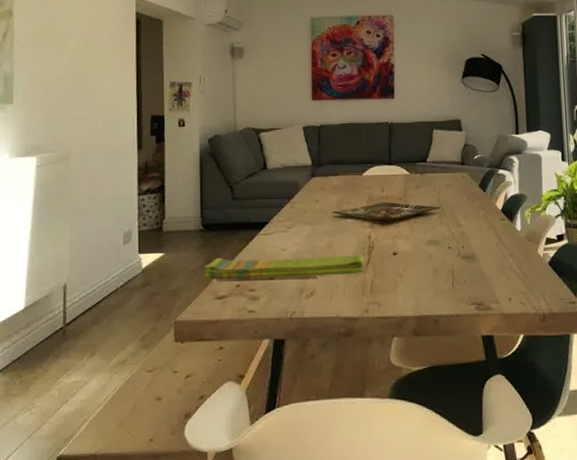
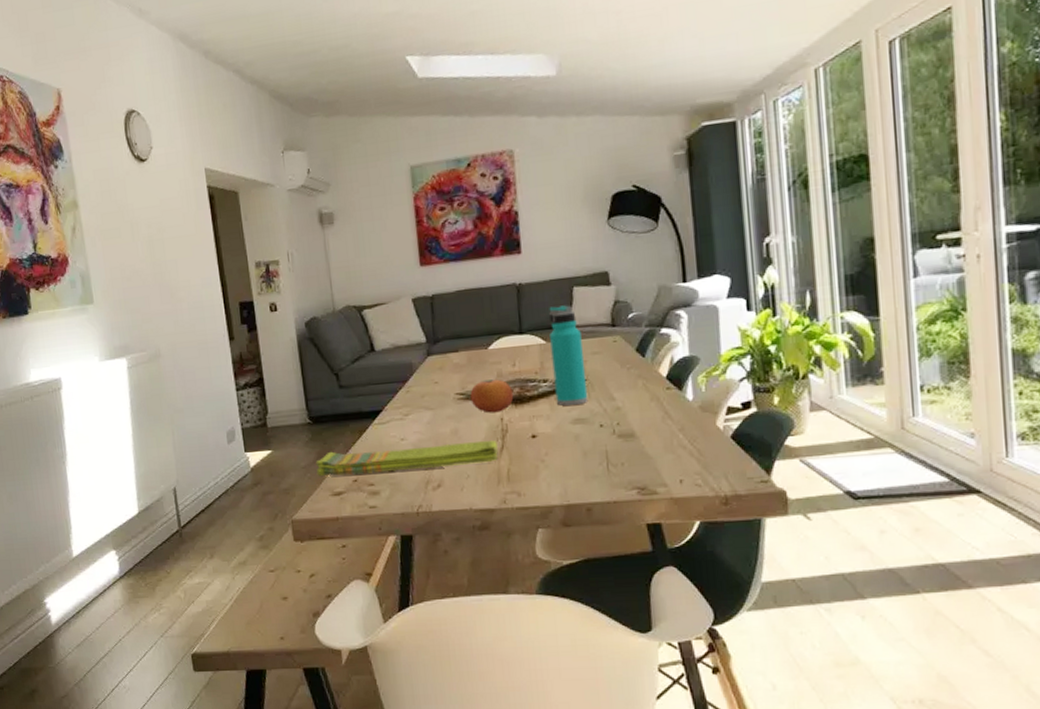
fruit: none [345,202,381,231] -> present [470,379,514,414]
water bottle: none [413,144,441,228] -> present [549,305,589,406]

